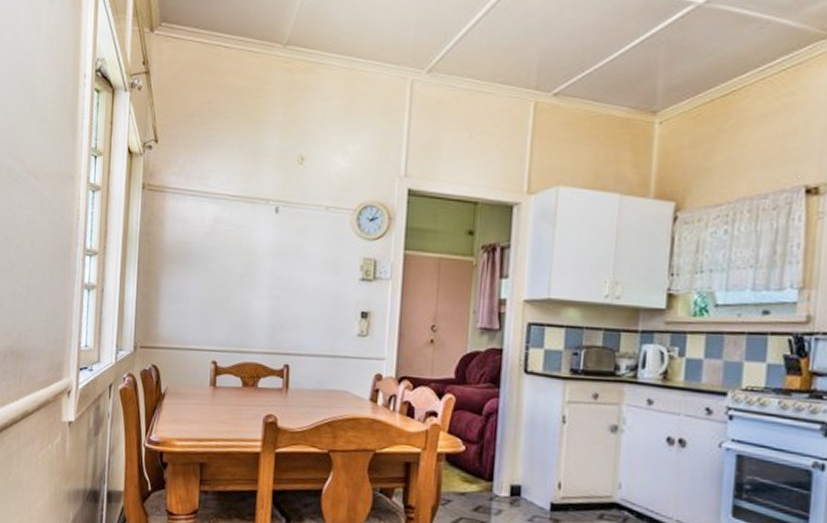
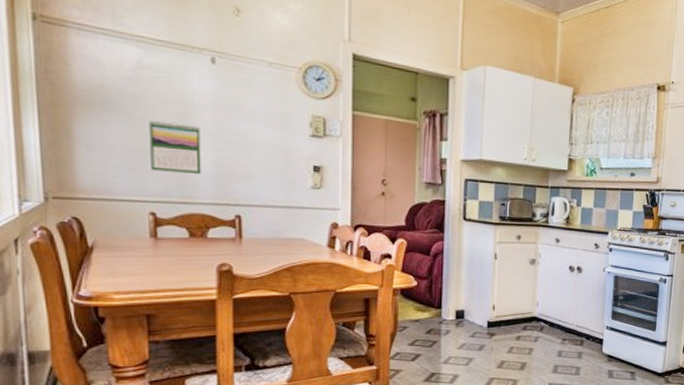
calendar: none [217,272,260,323] -> present [149,120,201,174]

